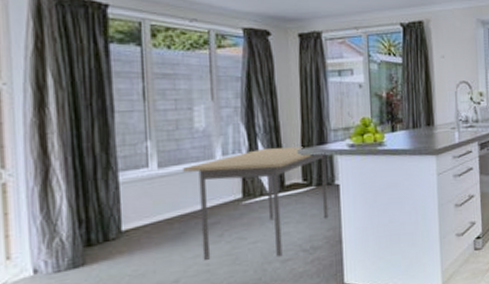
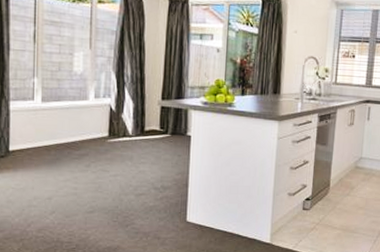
dining table: present [183,147,329,260] -> none [62,96,182,191]

